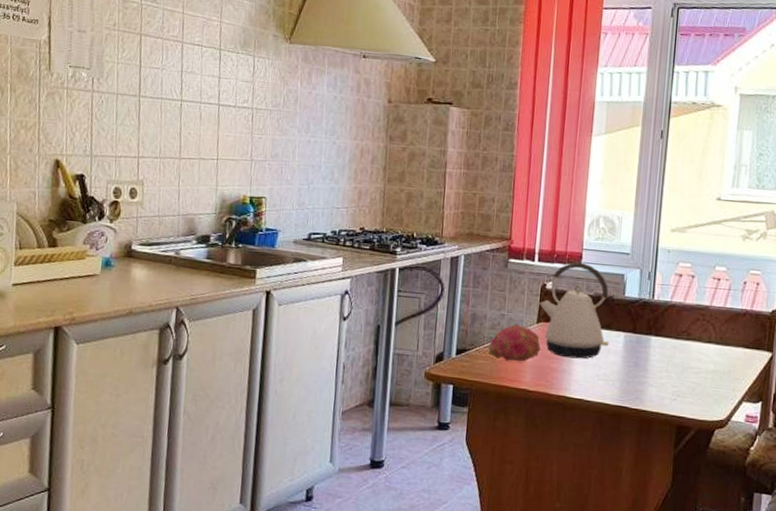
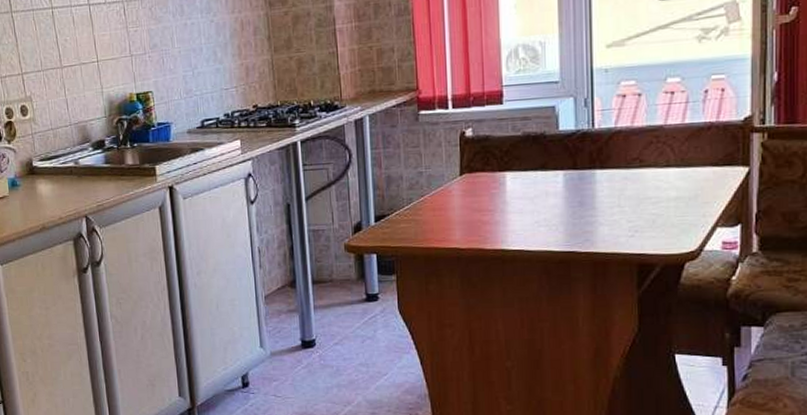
fruit: present [488,323,542,362] -> none [409,179,469,221]
kettle: present [539,262,609,359] -> none [460,100,547,208]

